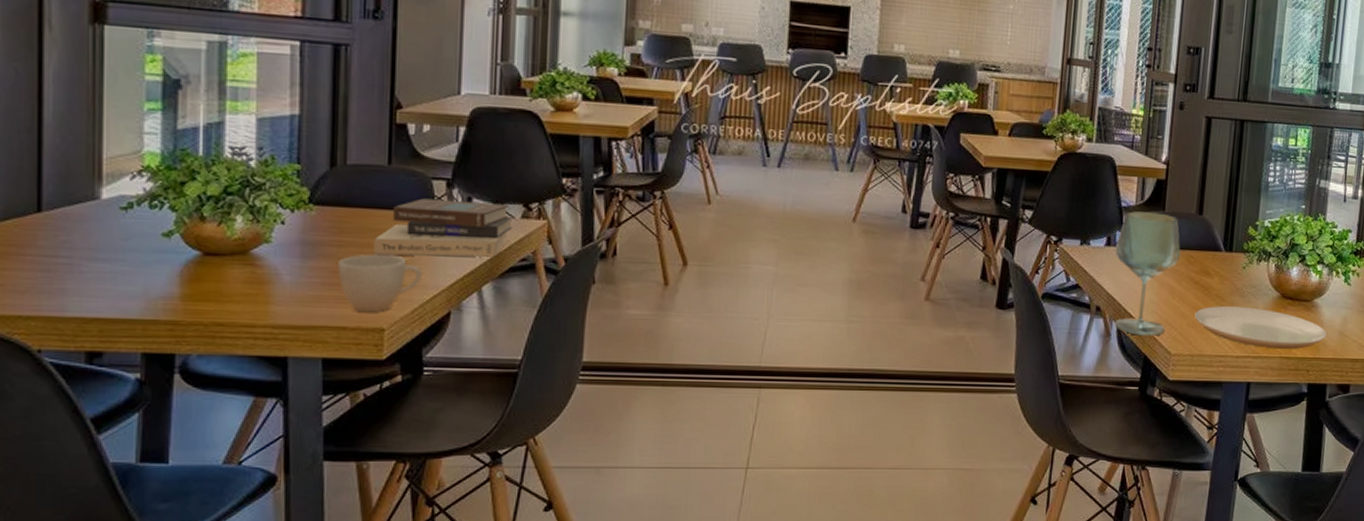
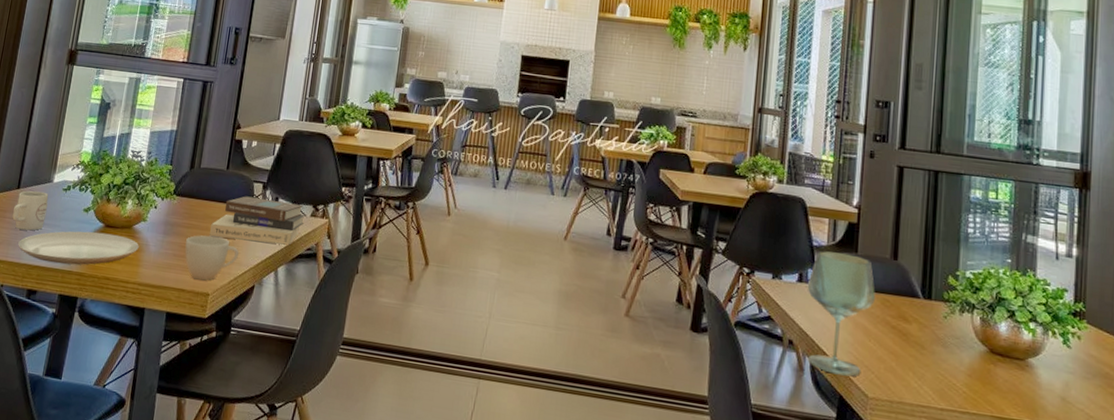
mug: none [37,213,99,271] -> present [12,190,49,231]
plate: none [56,263,265,312] -> present [18,231,139,265]
plate: present [1194,306,1327,349] -> none [893,353,1045,410]

